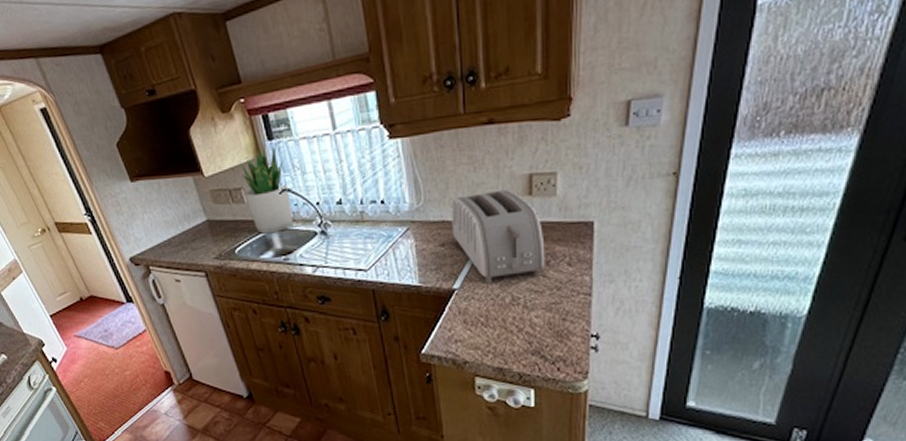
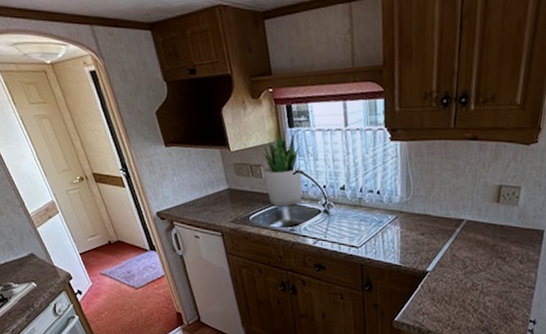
toaster: present [451,190,546,283] -> none [432,195,504,270]

